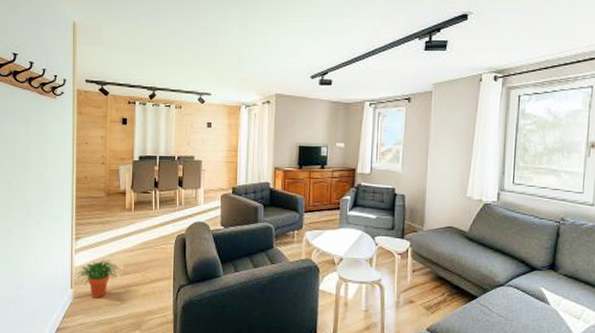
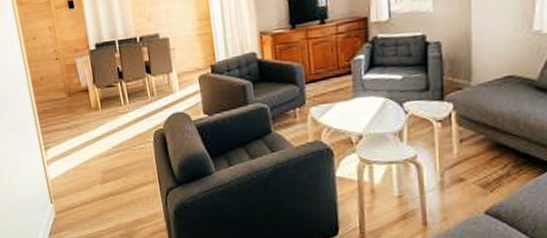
potted plant: present [76,259,121,298] -> none [53,168,100,211]

